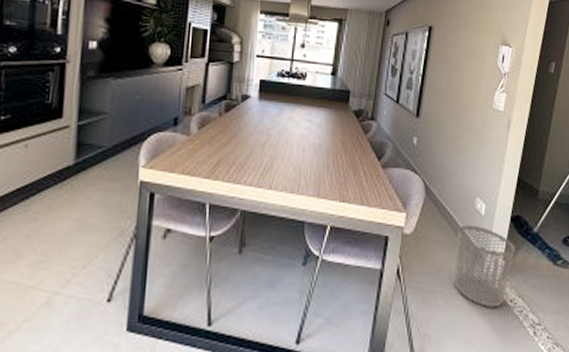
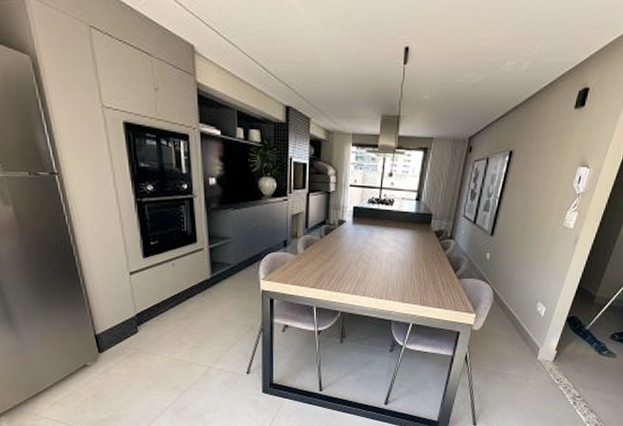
waste bin: present [453,224,515,307] -> none [511,323,567,384]

